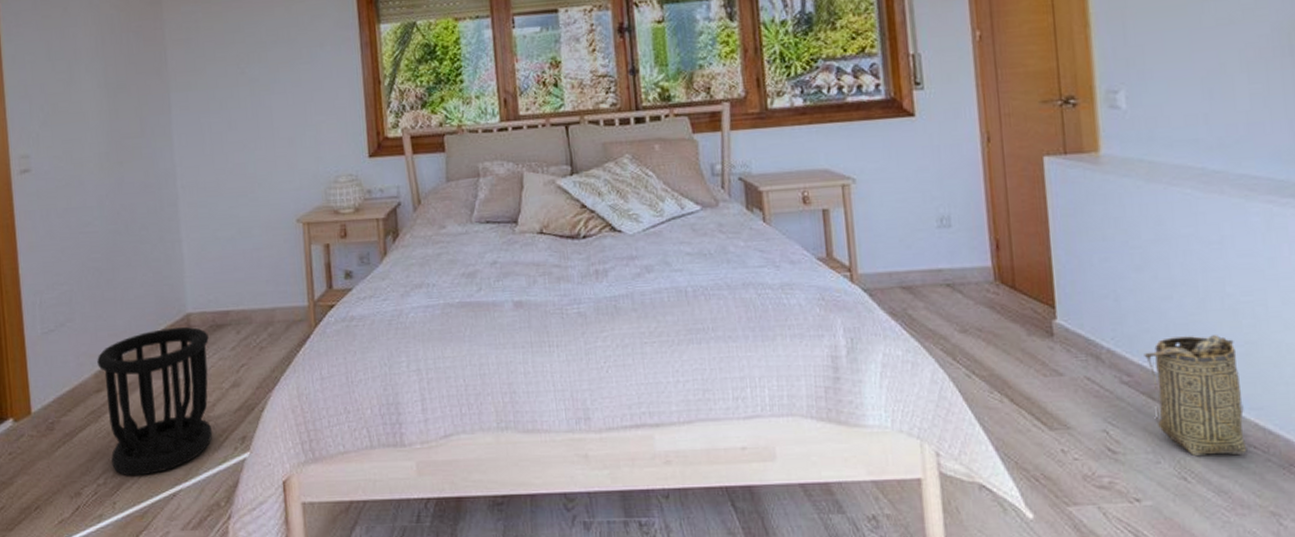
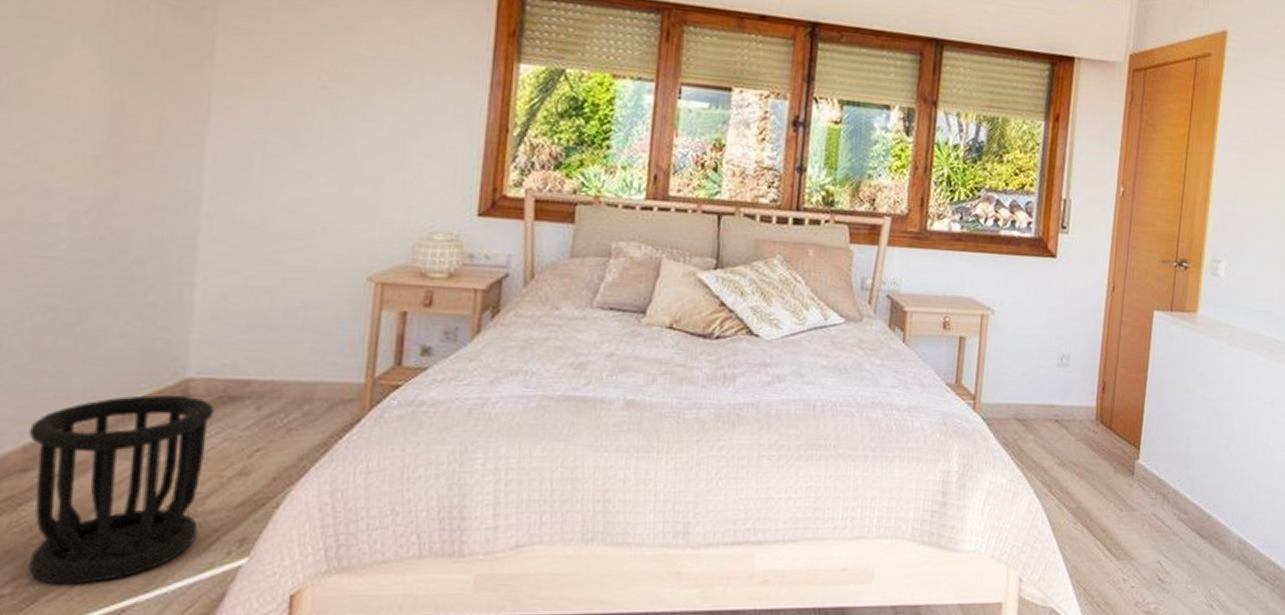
basket: present [1144,335,1247,455] -> none [1199,482,1267,586]

